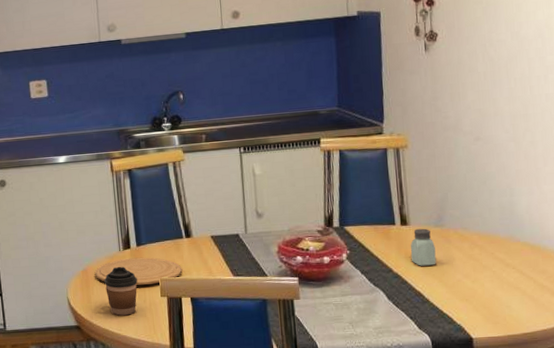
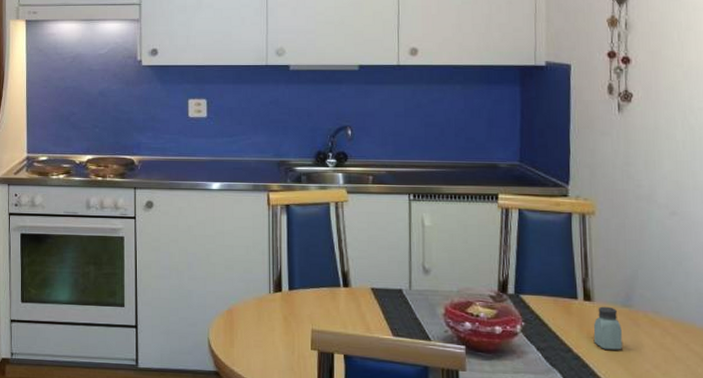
plate: present [95,257,183,286] -> none [241,302,337,335]
coffee cup: present [104,267,137,316] -> none [250,311,286,366]

